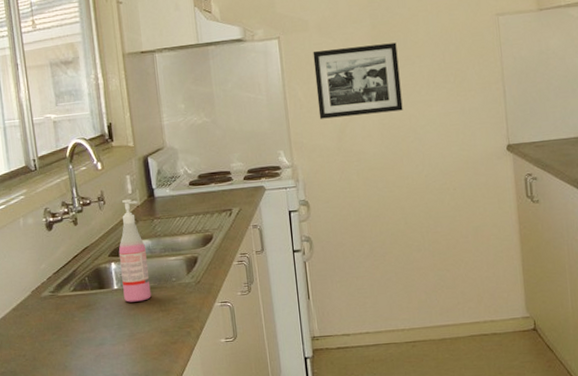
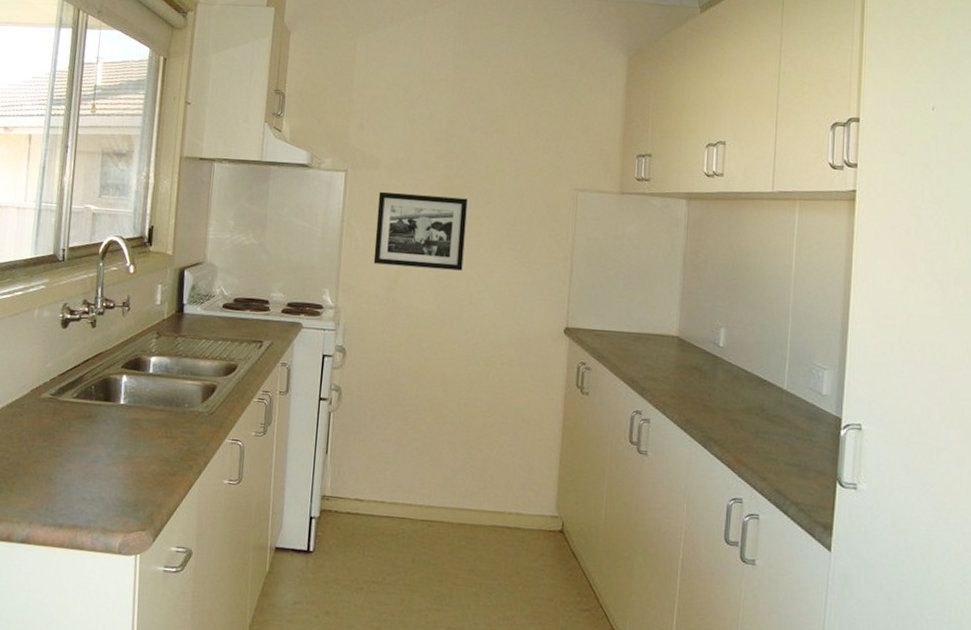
soap dispenser: present [118,199,151,303] -> none [129,309,165,423]

